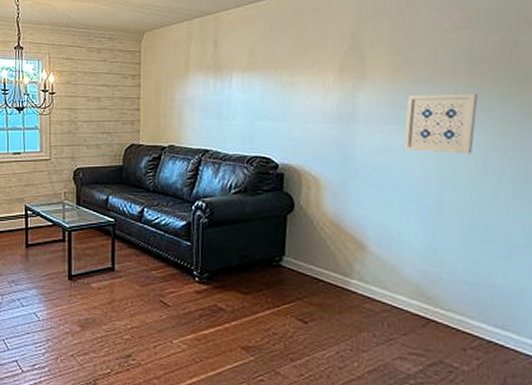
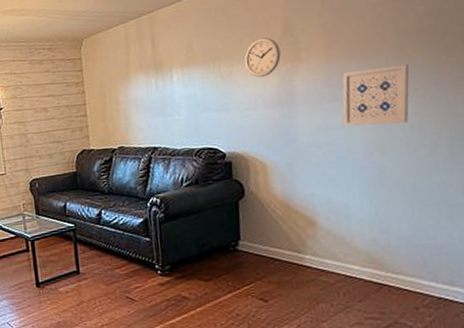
wall clock: none [307,51,346,91] -> present [244,37,281,78]

